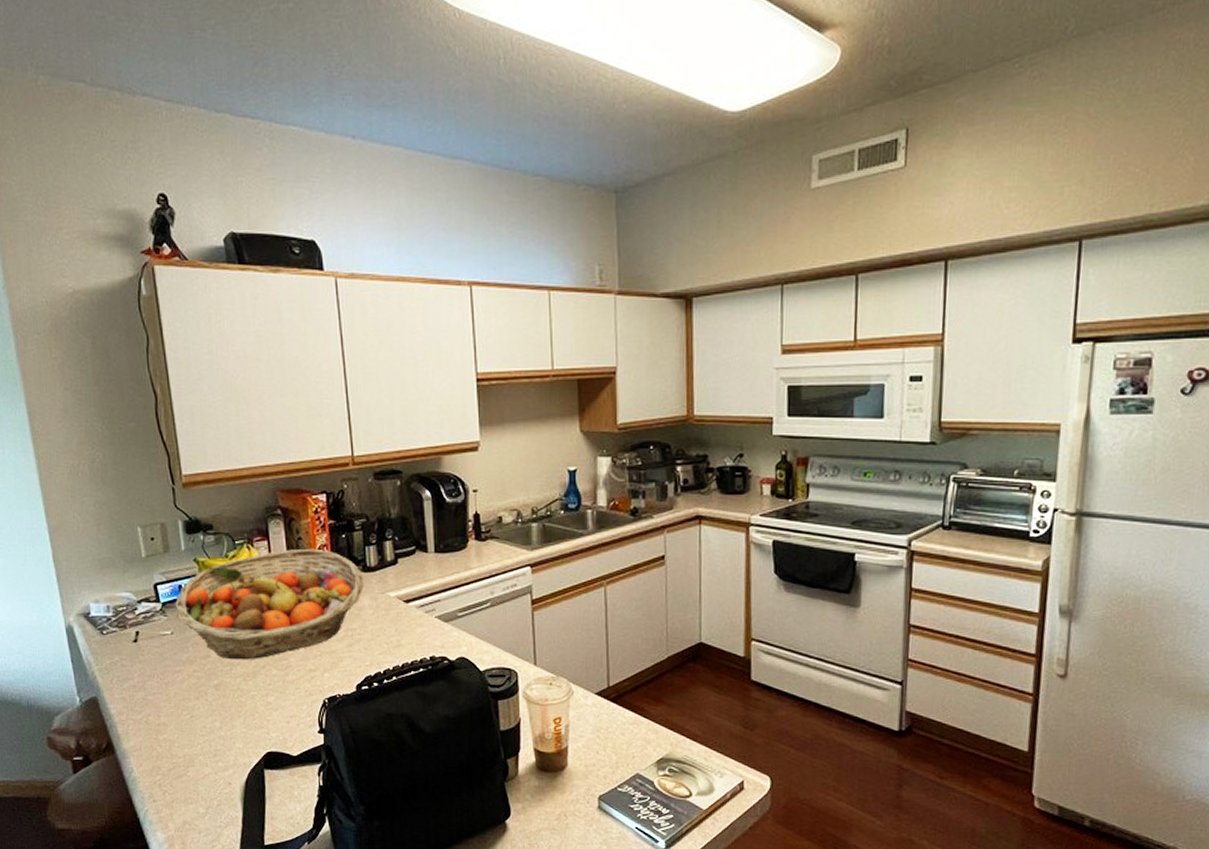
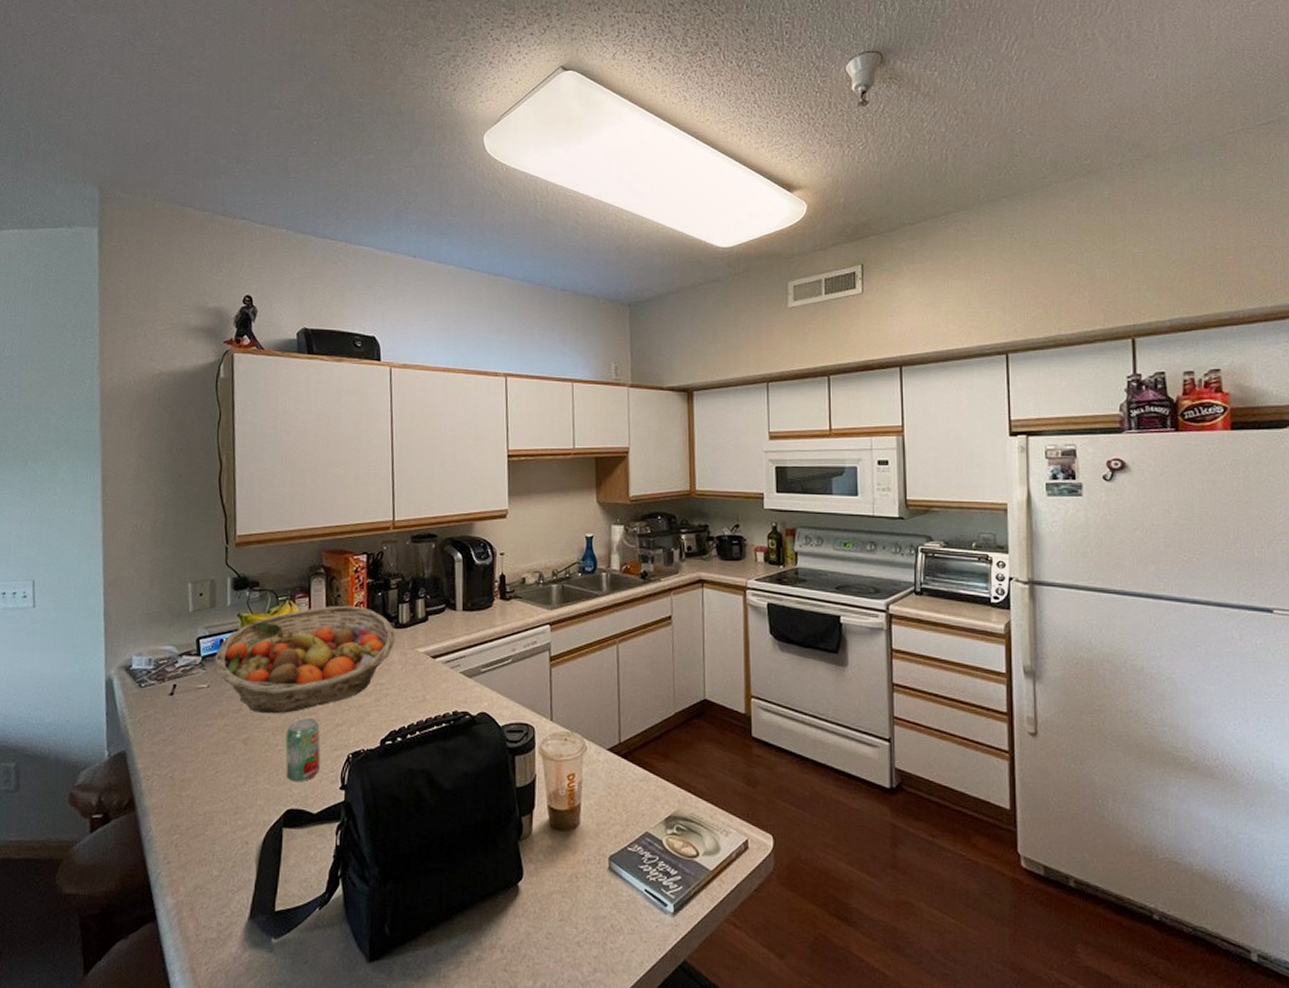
beverage can: none [258,664,297,727] -> present [285,718,321,782]

